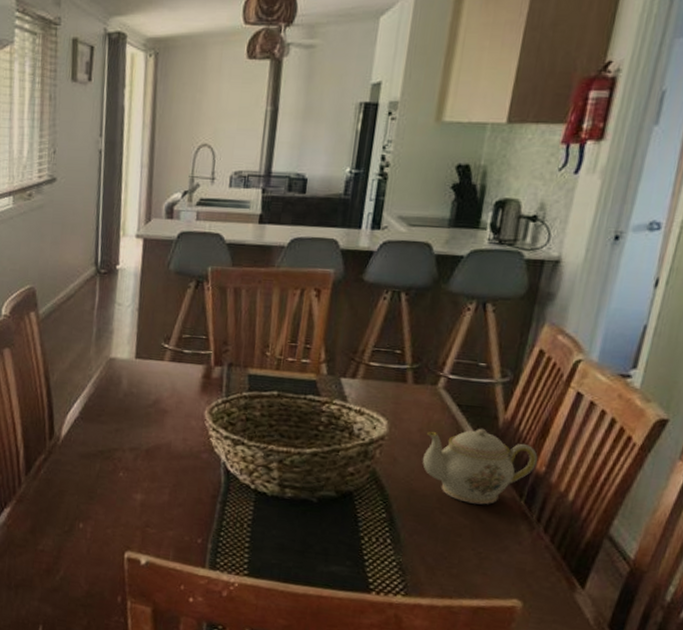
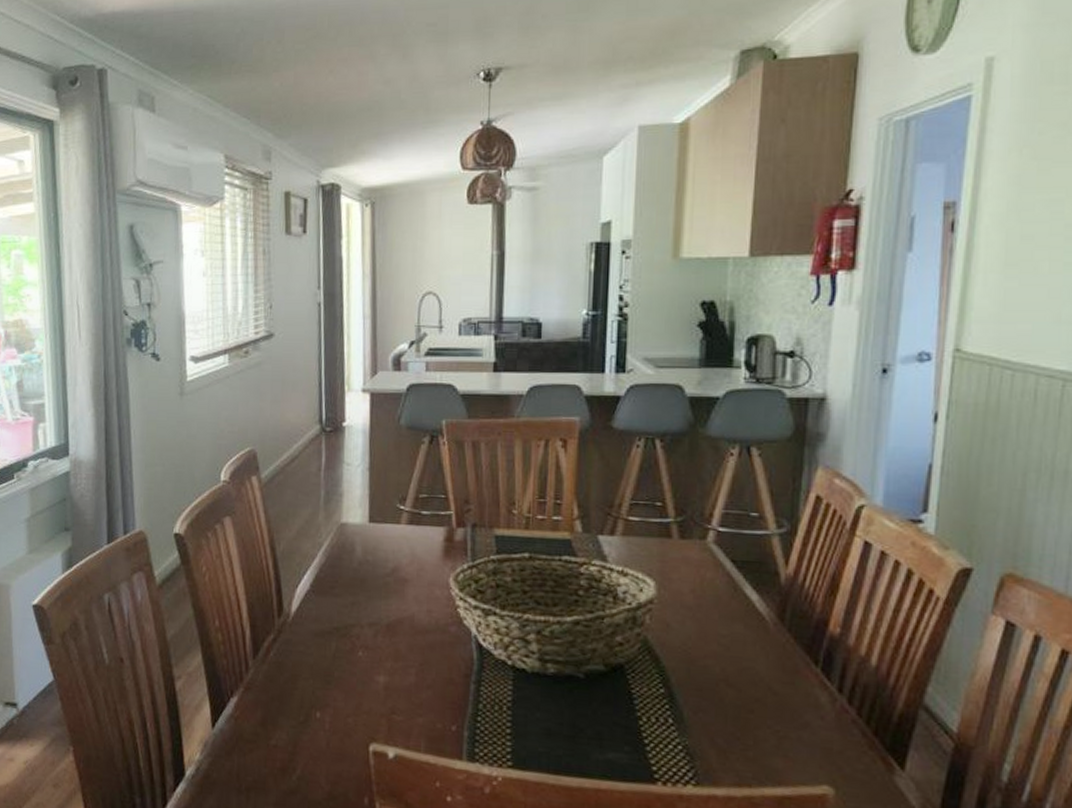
teapot: present [422,428,538,505] -> none [698,586,830,674]

